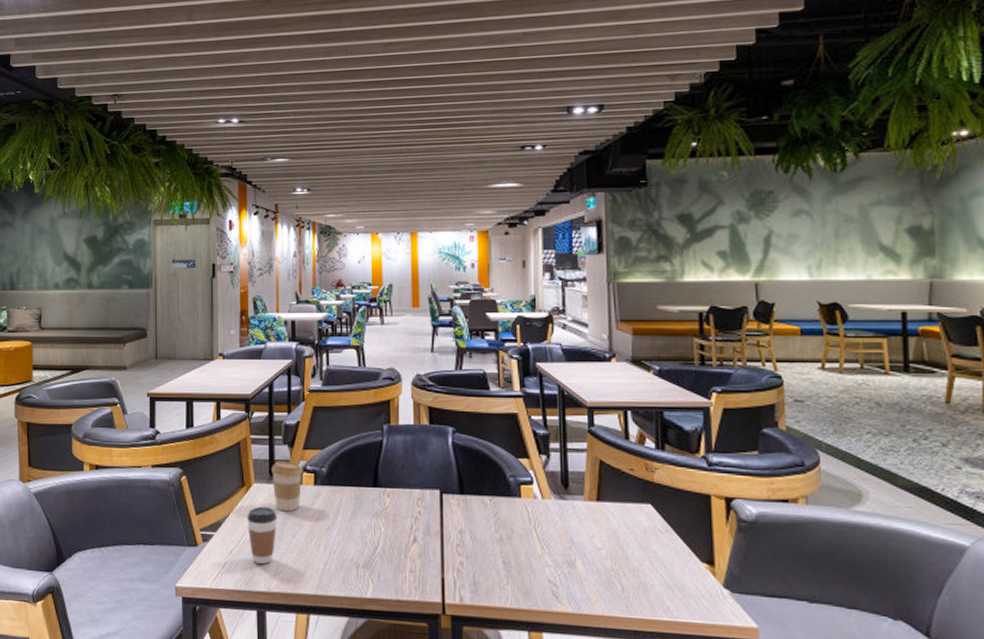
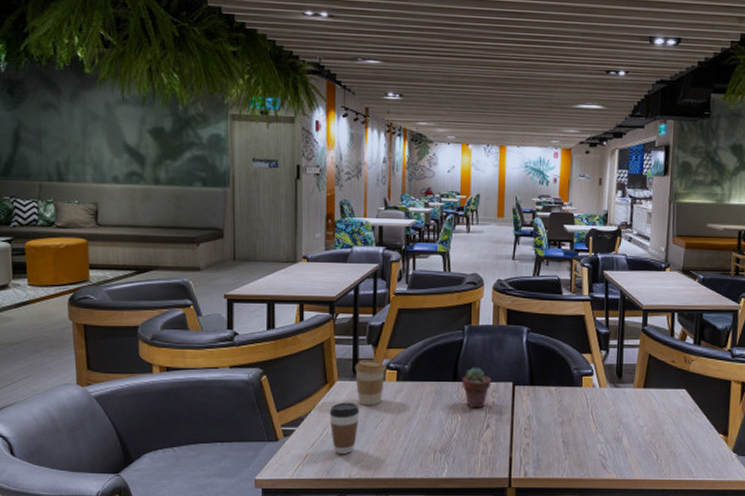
potted succulent: none [383,471,416,519] -> present [461,367,492,409]

